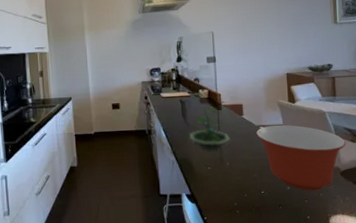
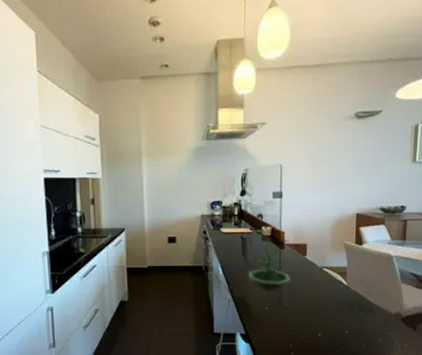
mixing bowl: present [256,125,347,191] -> none [318,268,411,336]

